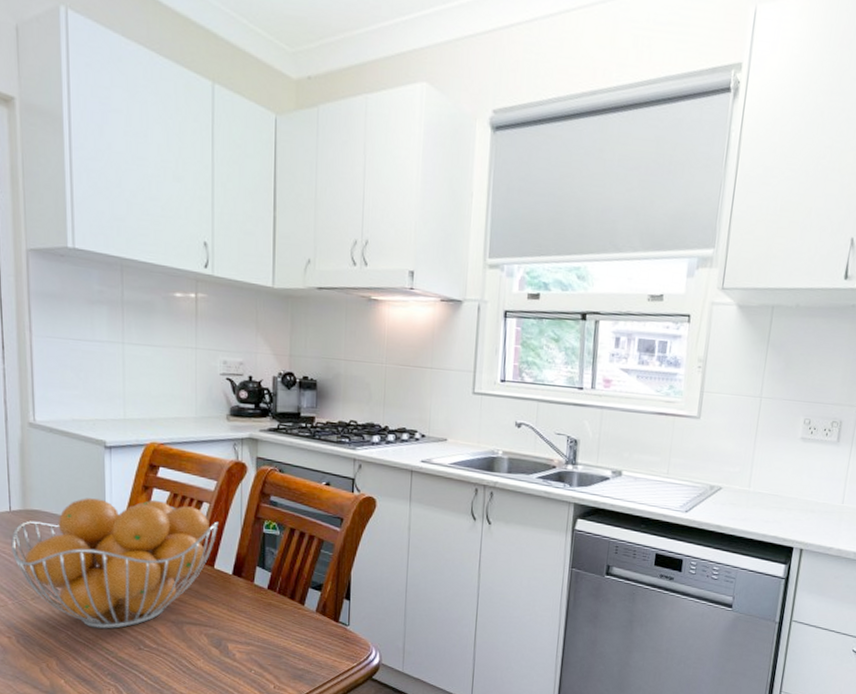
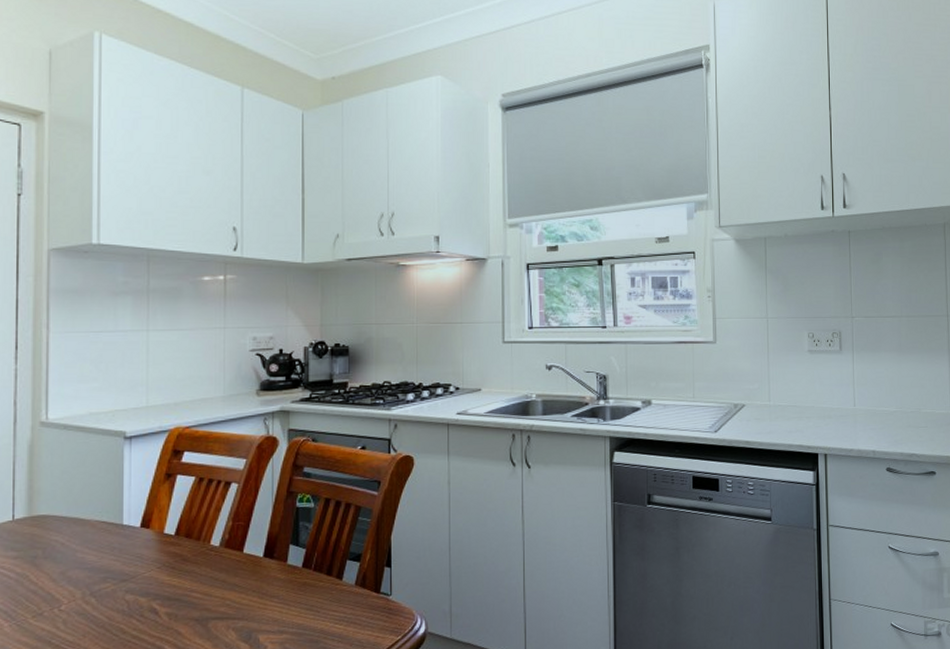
fruit basket: present [11,498,219,629] -> none [12,487,248,641]

